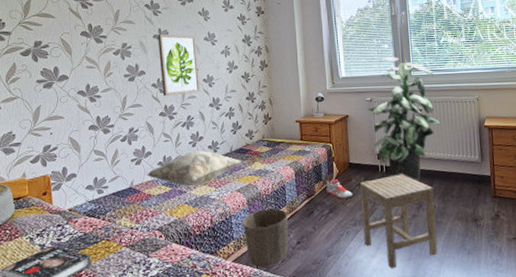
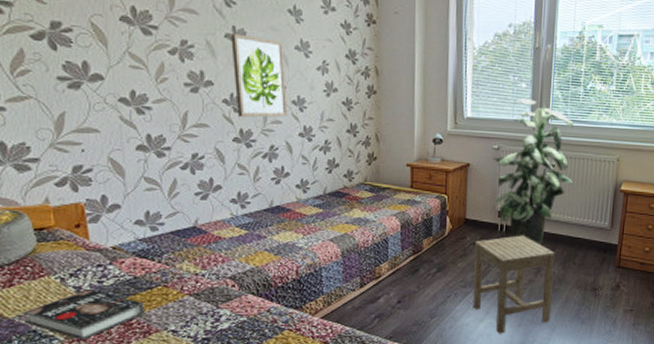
decorative pillow: present [147,150,242,186] -> none [215,189,337,230]
waste basket: present [243,208,289,268] -> none [335,263,390,326]
sneaker: present [326,179,353,199] -> none [436,235,466,258]

